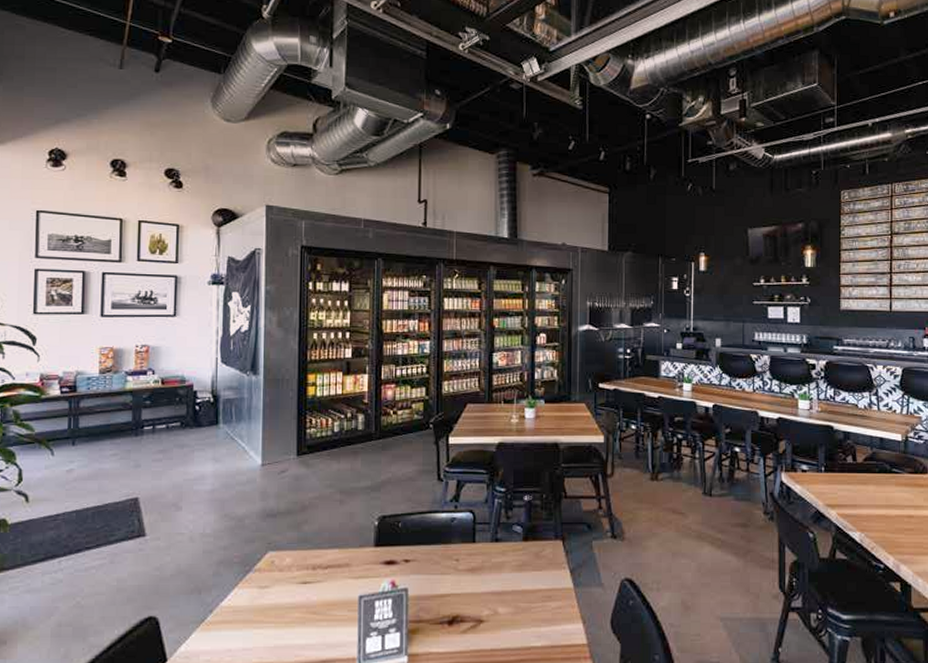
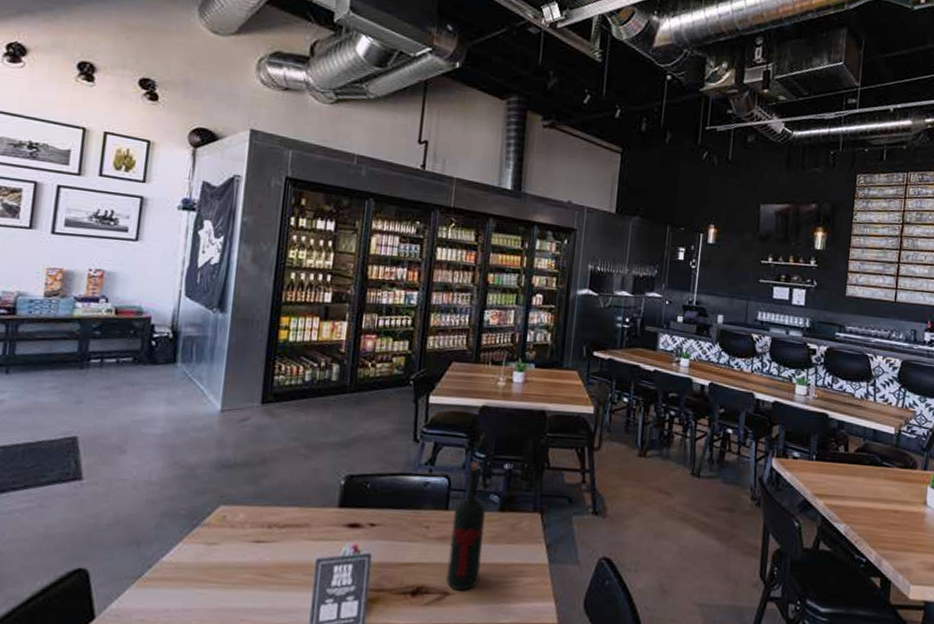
wine bottle: none [478,496,511,618] -> present [445,462,485,591]

